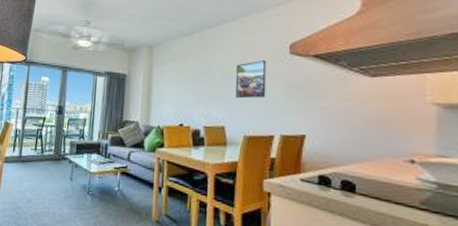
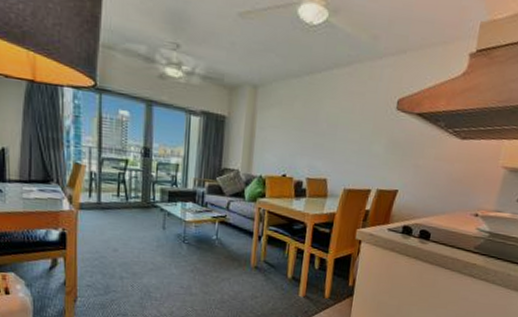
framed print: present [235,60,267,99] -> none [339,113,374,153]

